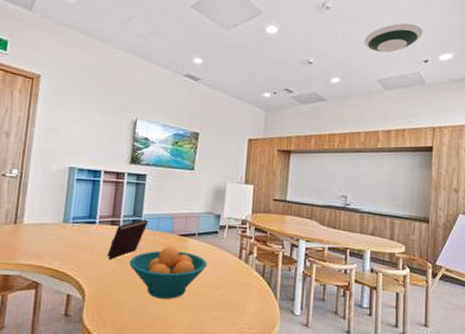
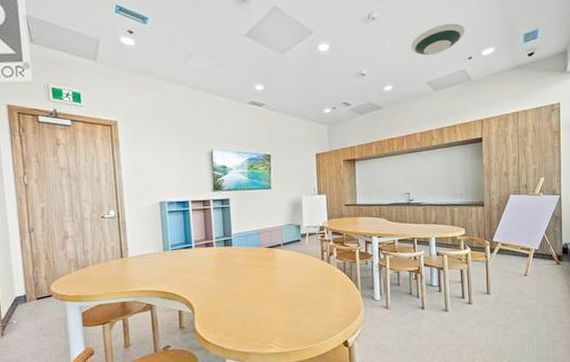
notebook: present [107,219,149,260] -> none [207,238,238,277]
fruit bowl: present [129,246,208,299] -> none [227,258,295,303]

